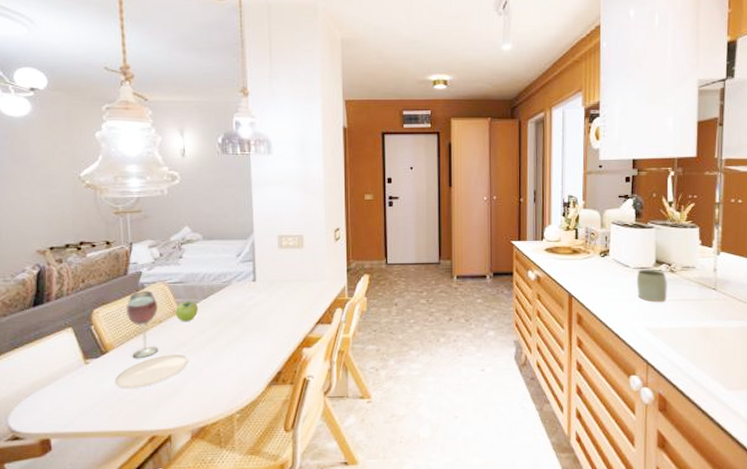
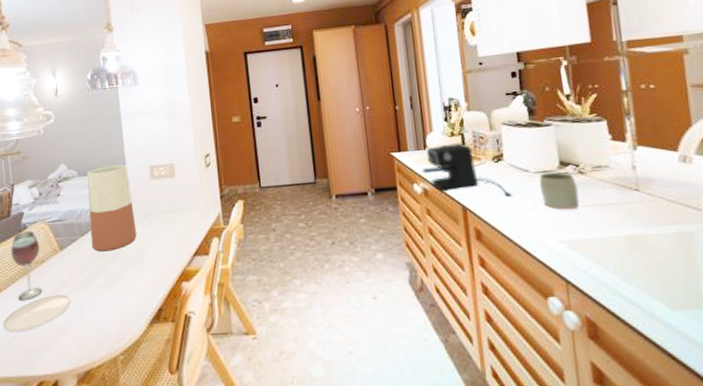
fruit: present [175,301,199,322] -> none [56,239,78,261]
vase: none [212,232,261,315] -> present [87,164,137,252]
coffee maker: none [538,237,612,288] -> present [422,143,512,197]

